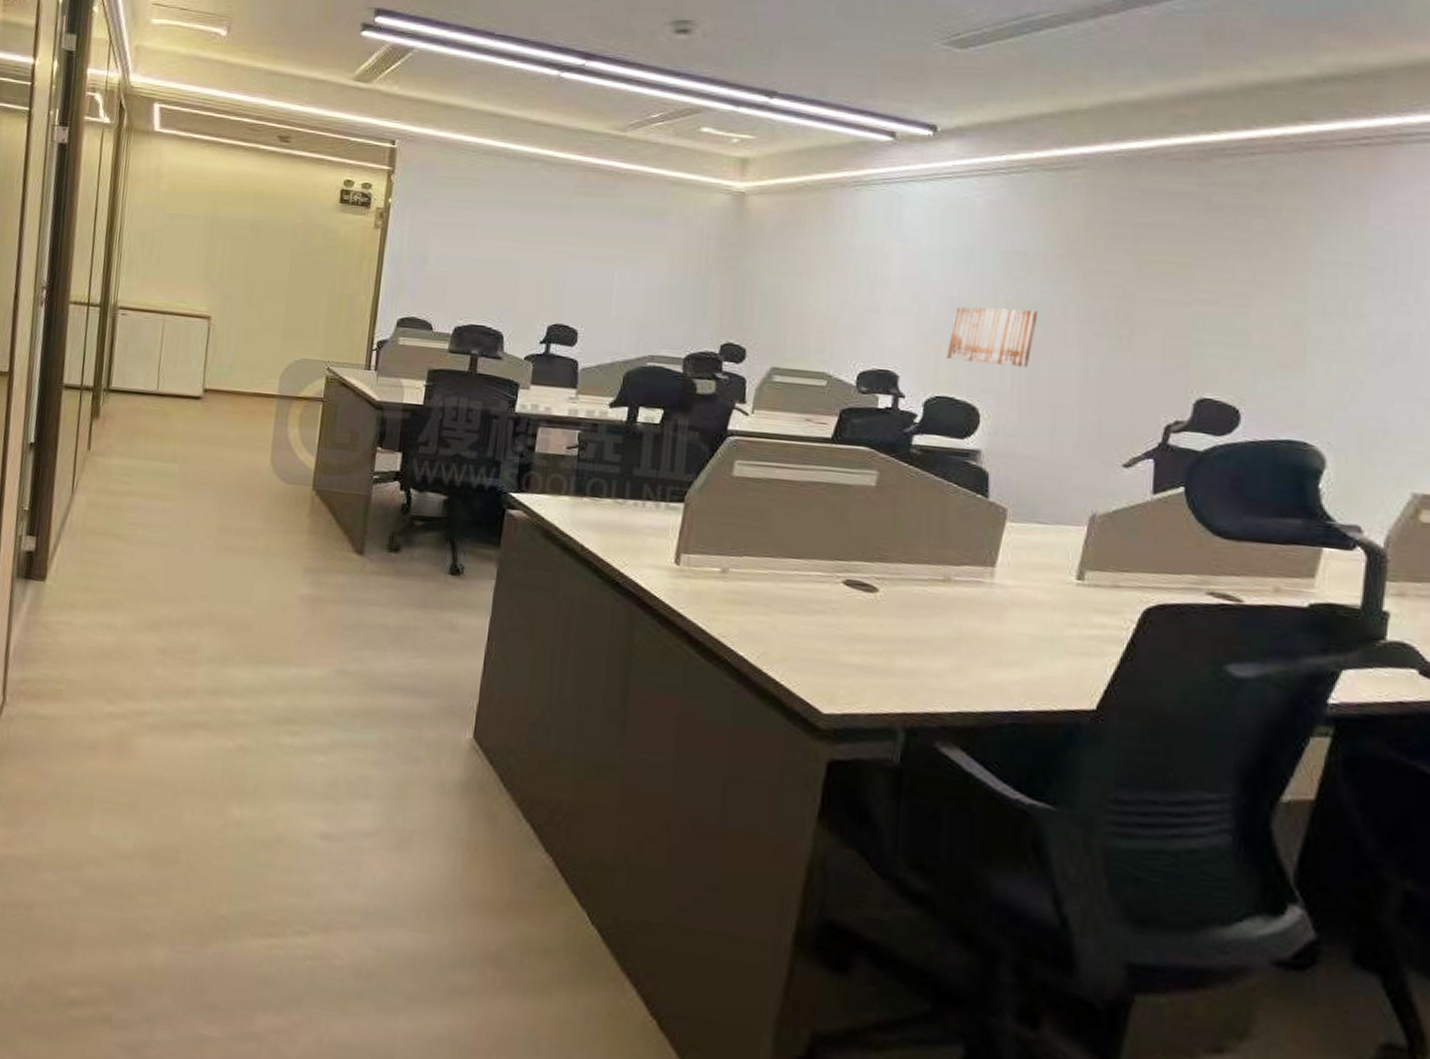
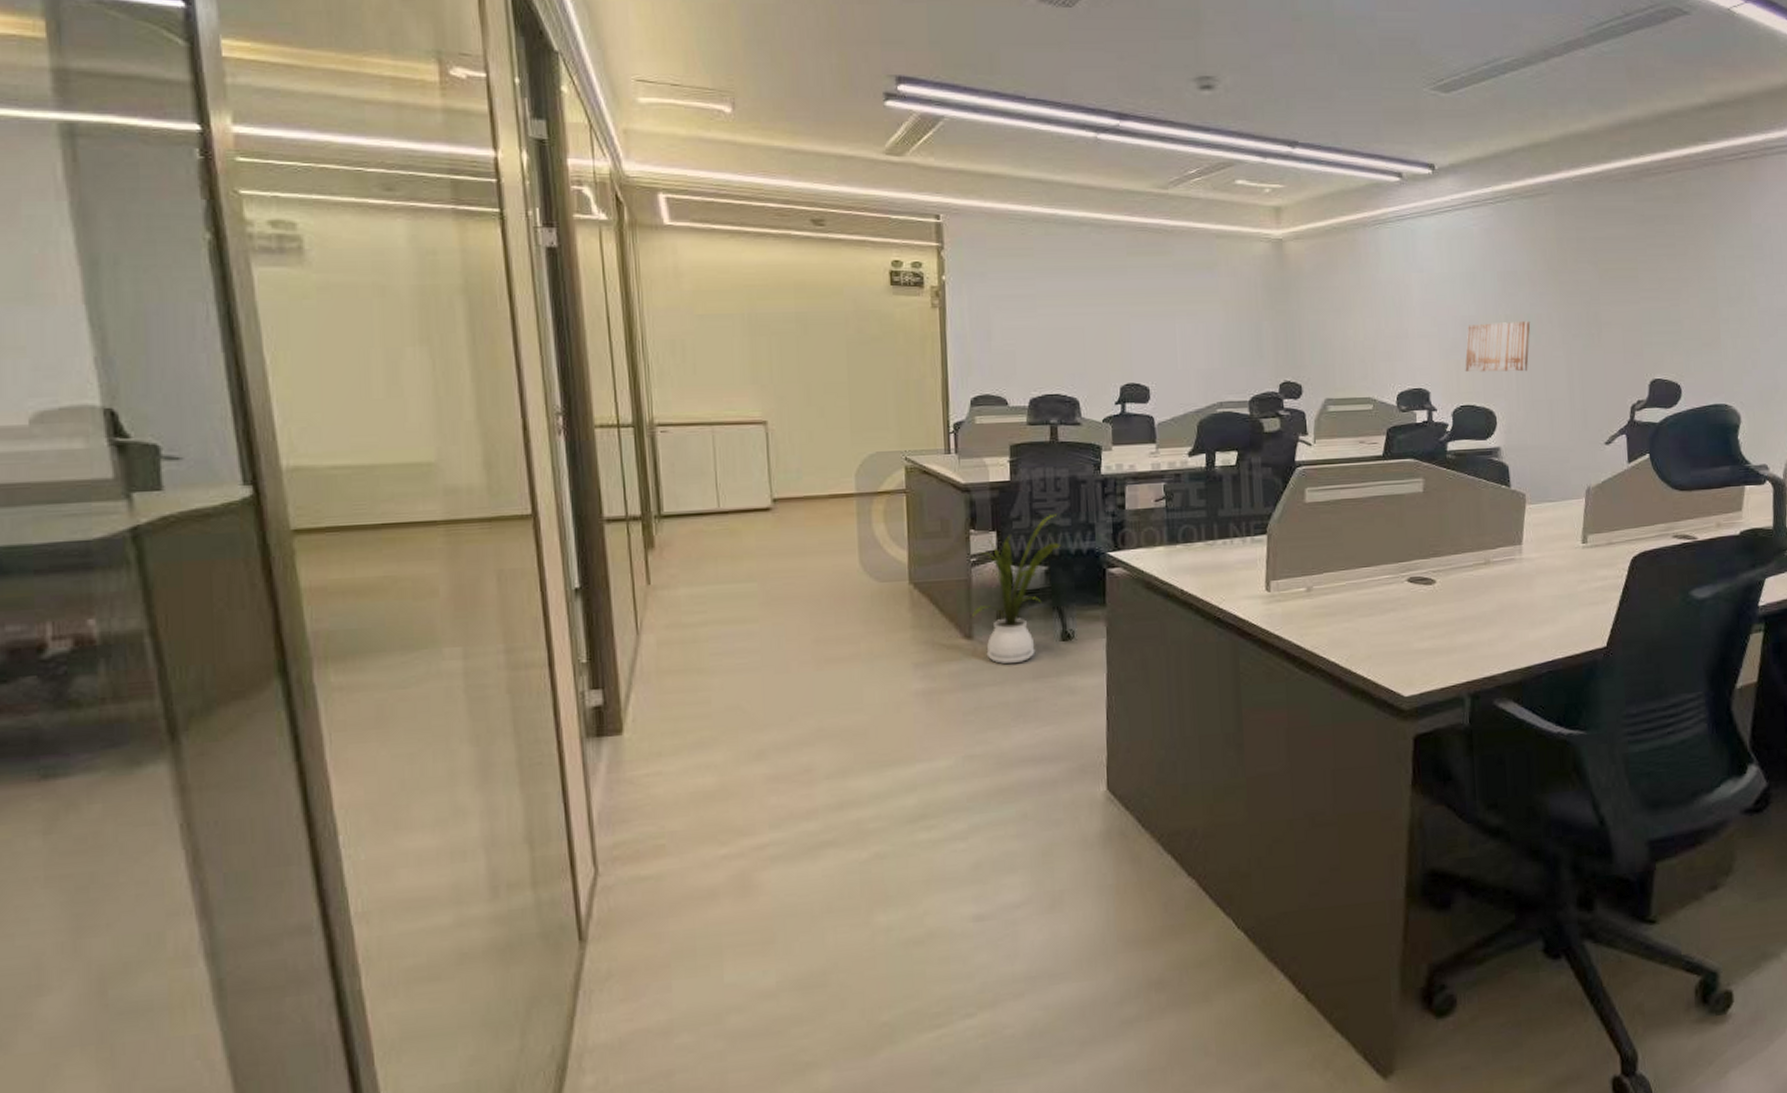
house plant: none [365,444,465,588] -> present [971,513,1061,665]

